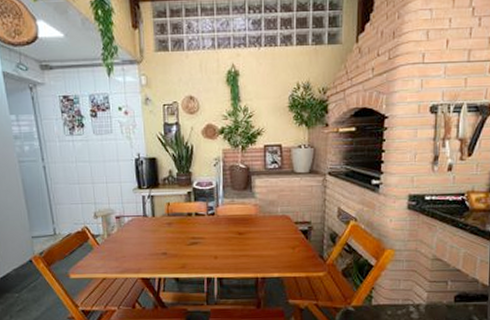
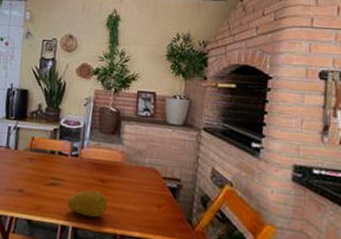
fruit: none [210,243,247,267] -> present [67,190,107,218]

